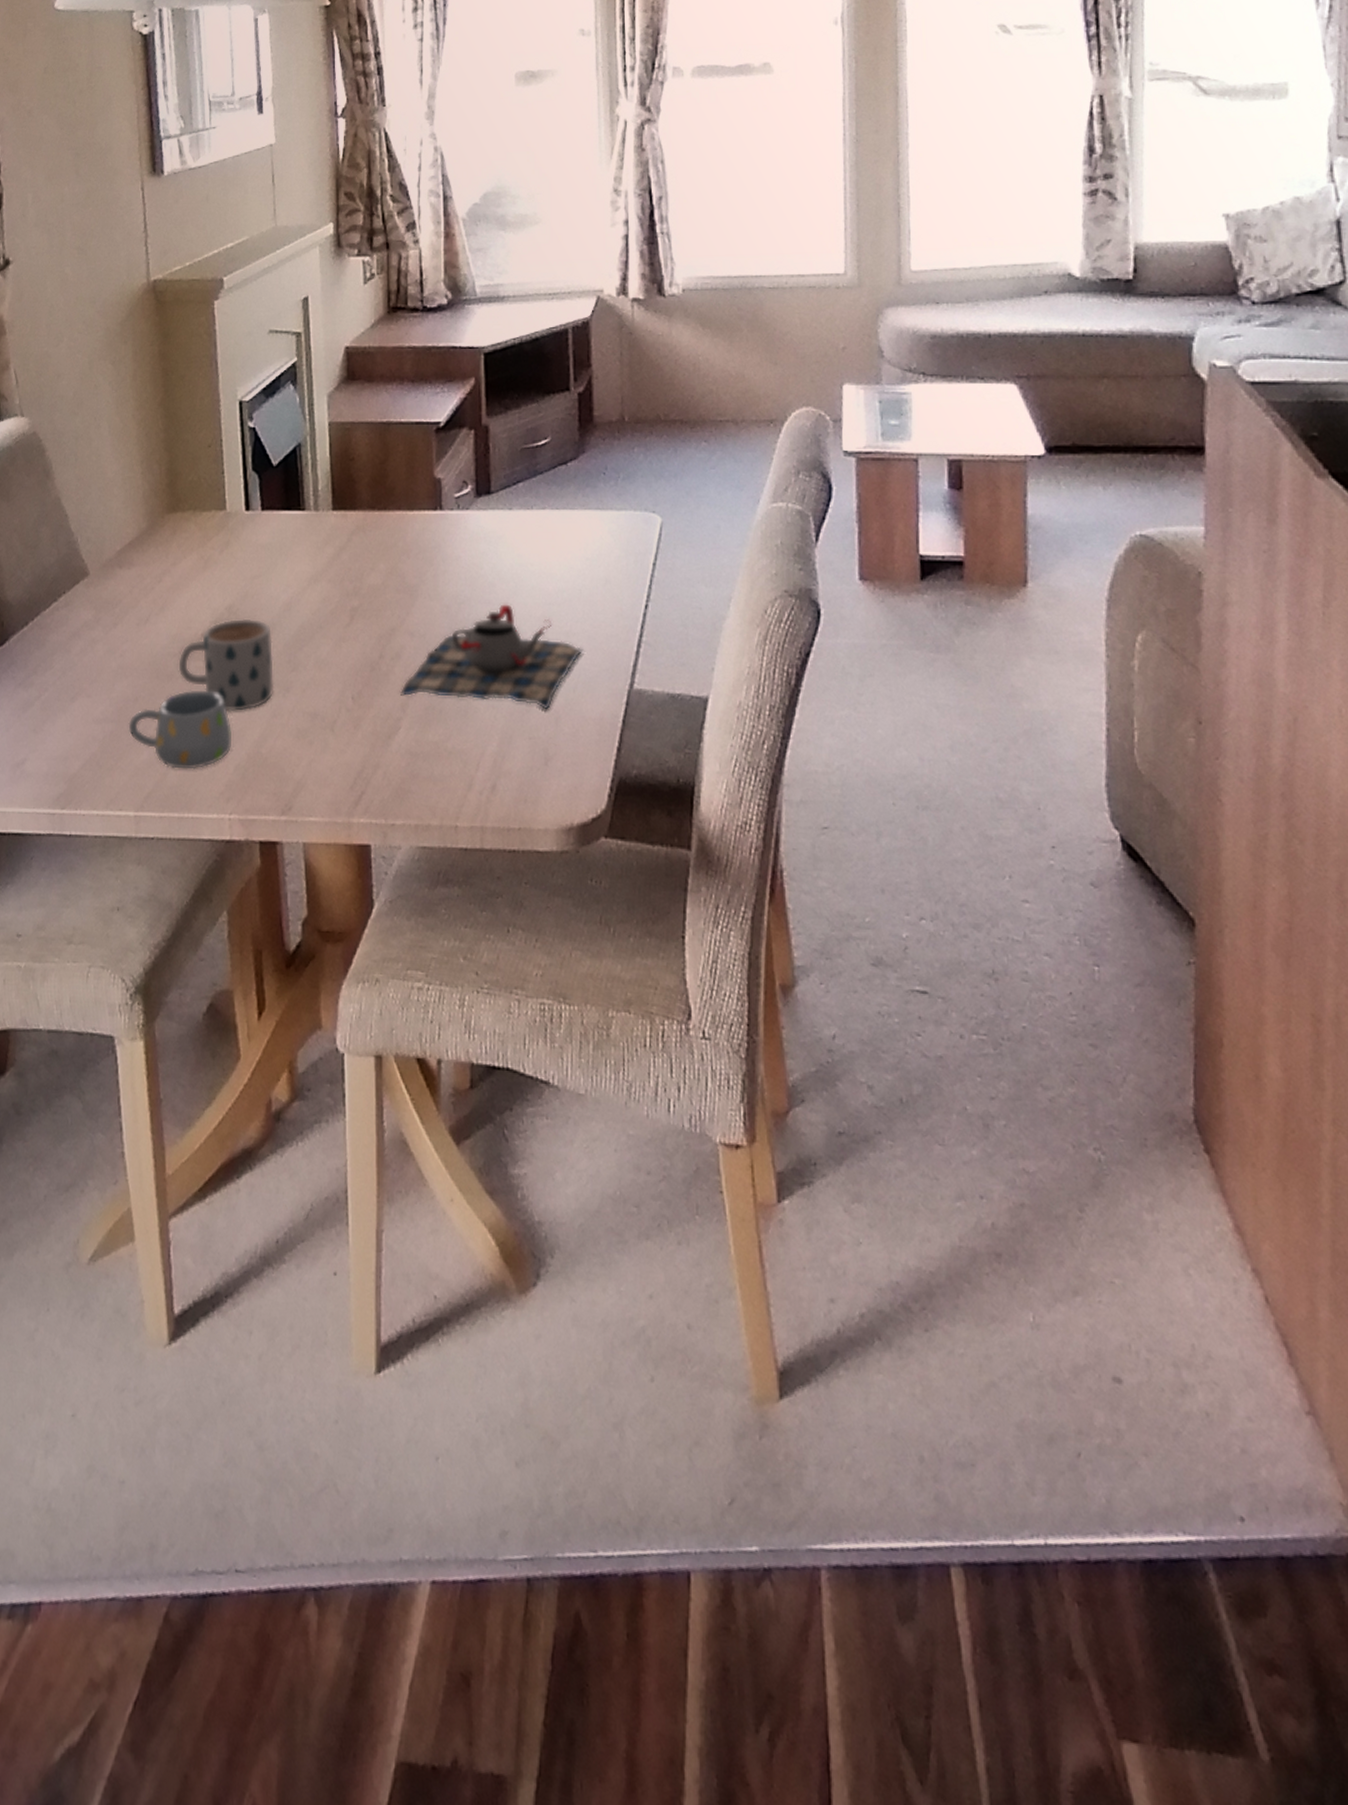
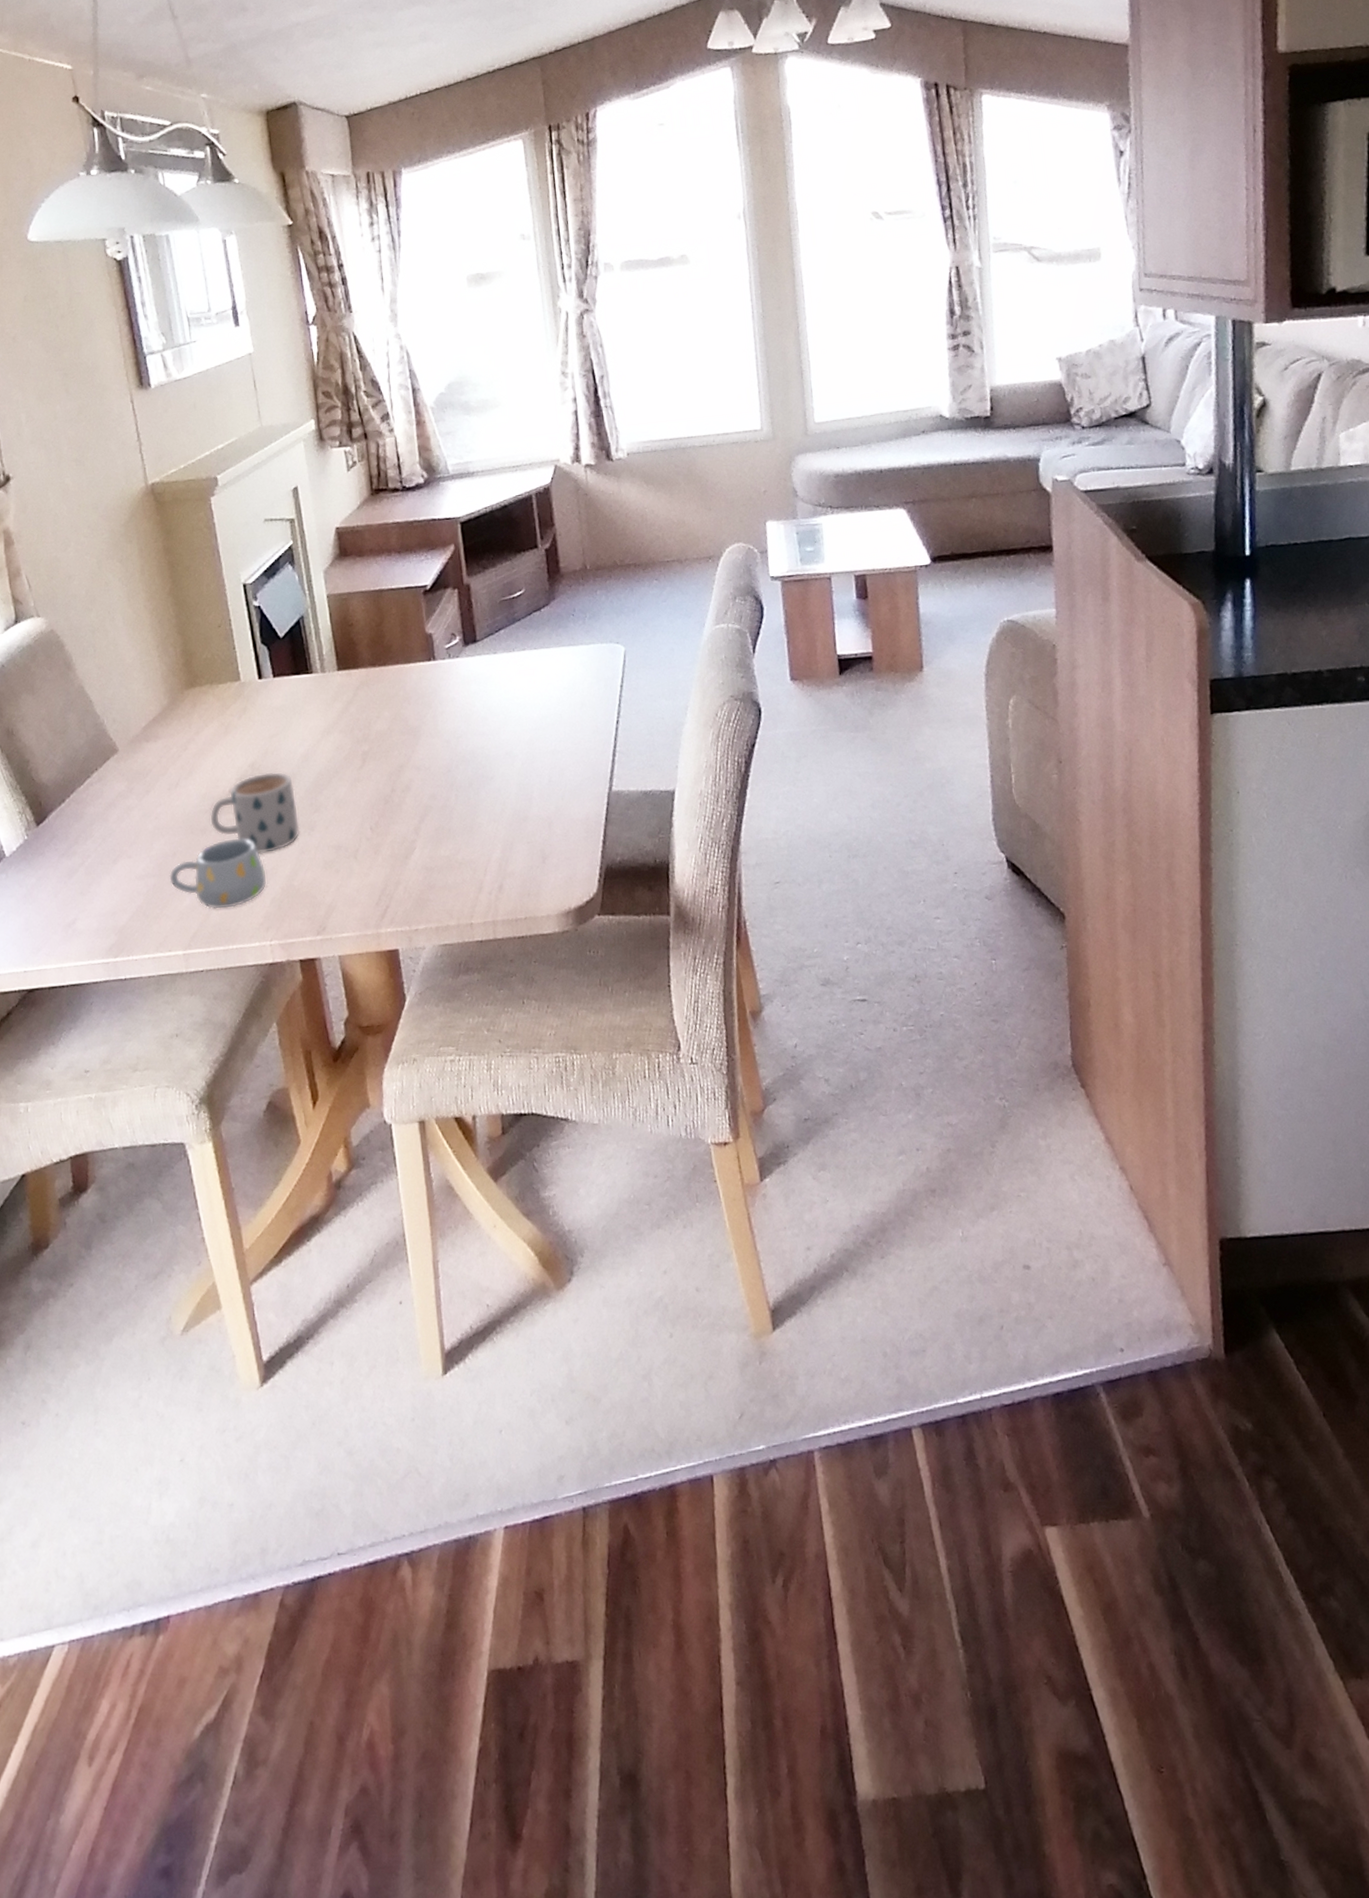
teapot: present [401,604,584,710] -> none [413,733,568,821]

